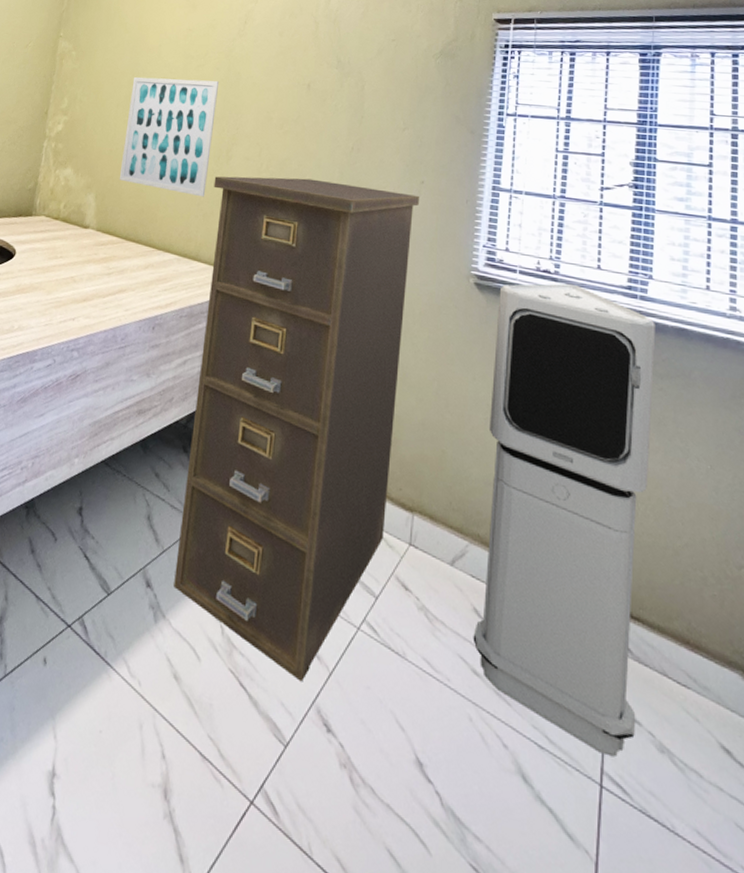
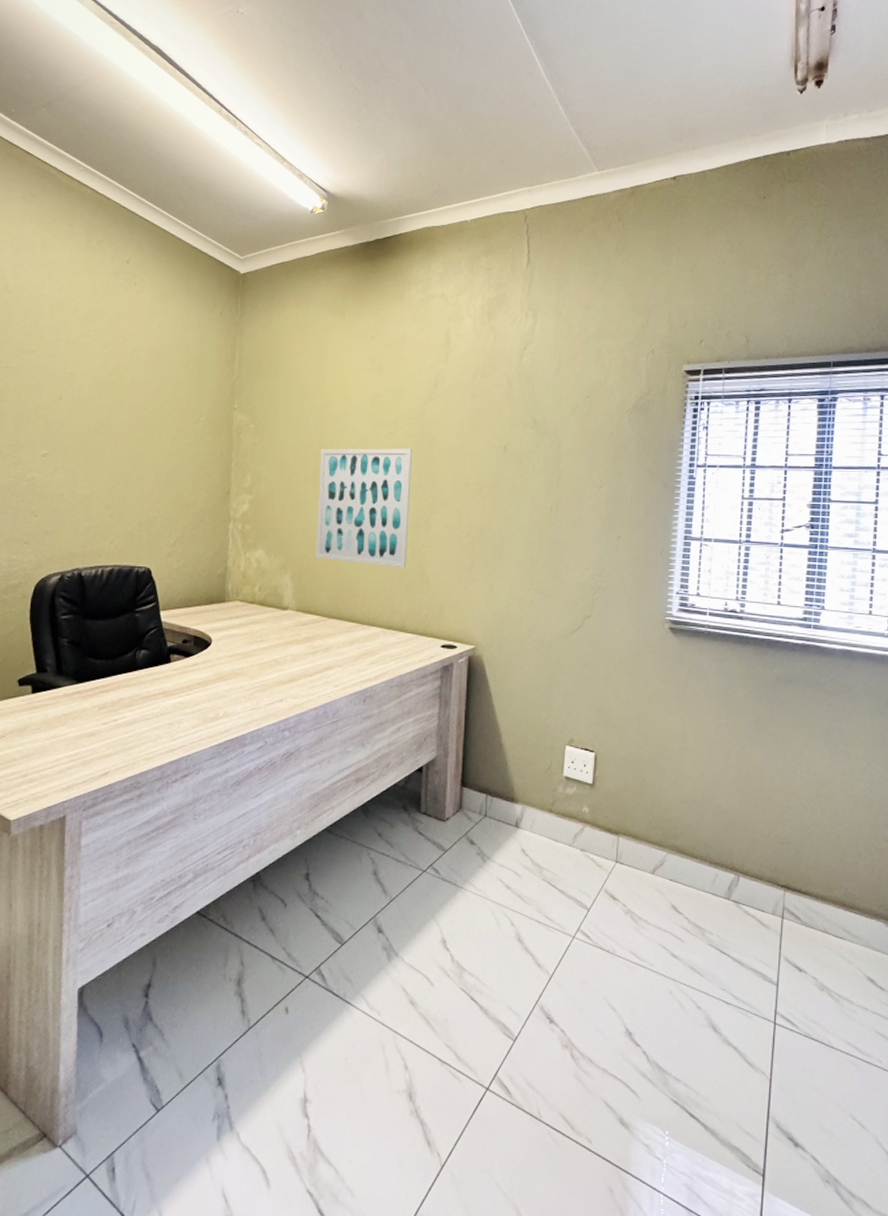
filing cabinet: present [174,176,419,682] -> none [404,542,617,988]
air purifier: present [473,283,656,757] -> none [671,620,826,1001]

